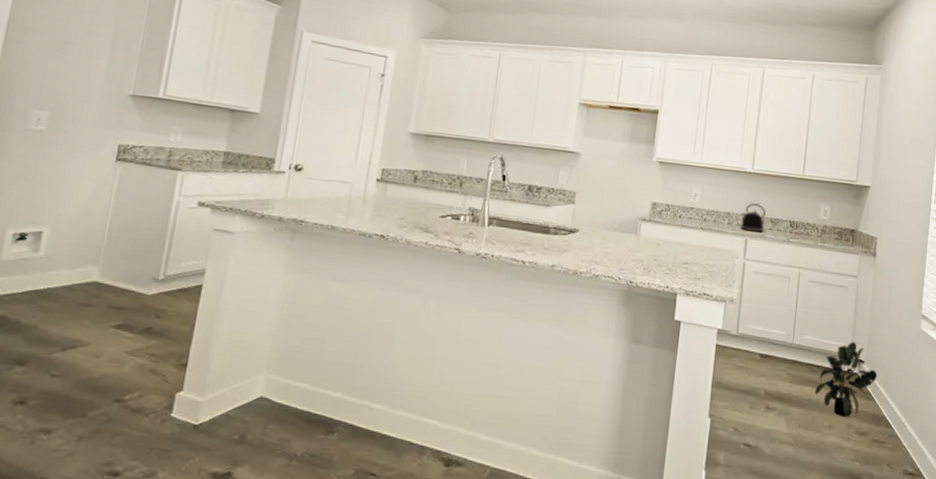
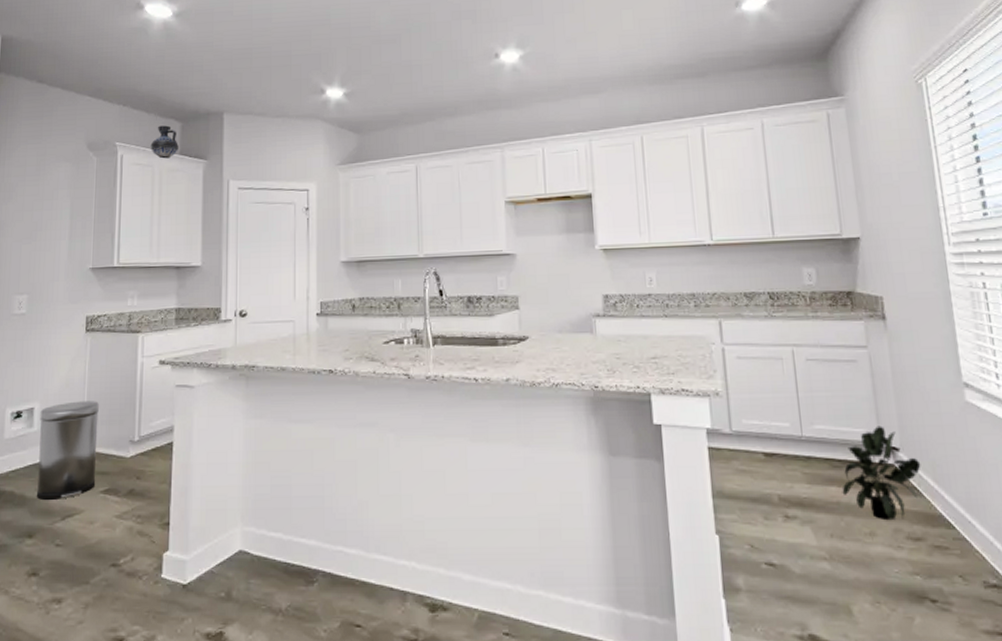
pedal bin: none [34,231,122,330] -> present [37,401,99,500]
kettle: present [740,203,766,233] -> none [707,279,739,312]

